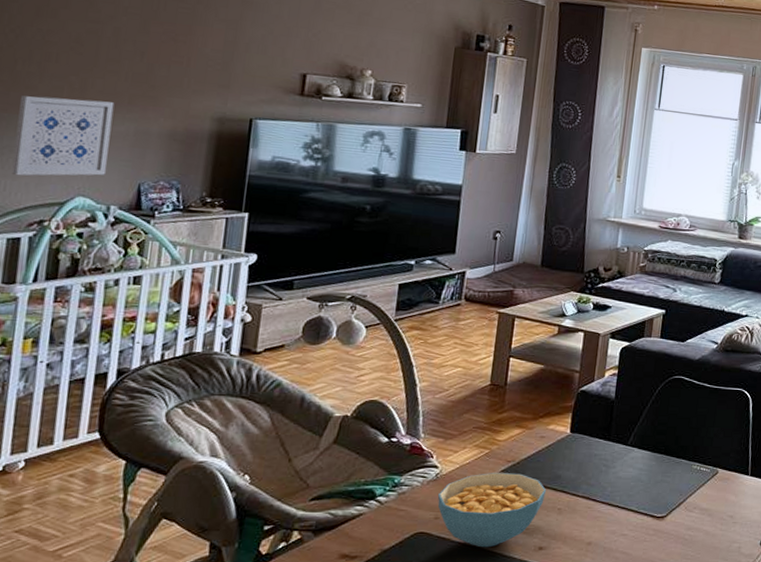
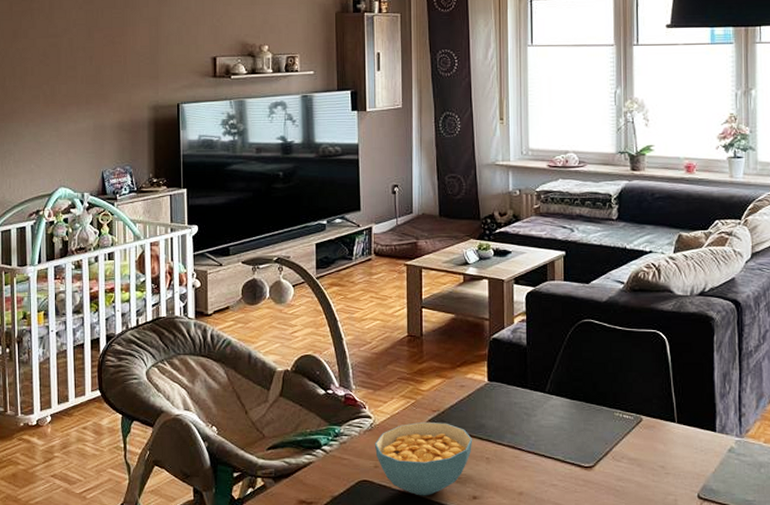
wall art: present [12,96,115,176] -> none [12,103,78,175]

